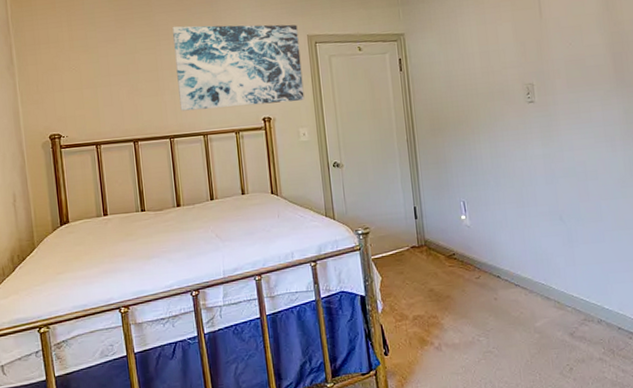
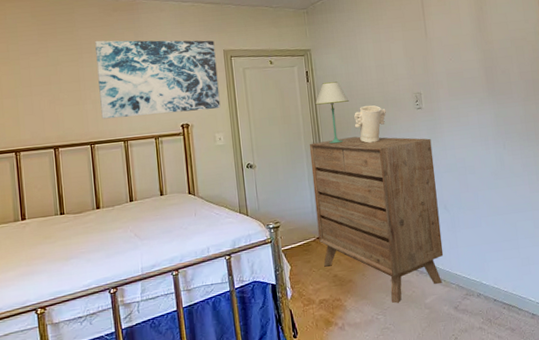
dresser: none [402,134,558,325] -> present [309,136,444,304]
table lamp: none [409,70,448,142] -> present [315,81,349,144]
decorative vase: none [454,97,492,142] -> present [354,105,386,143]

